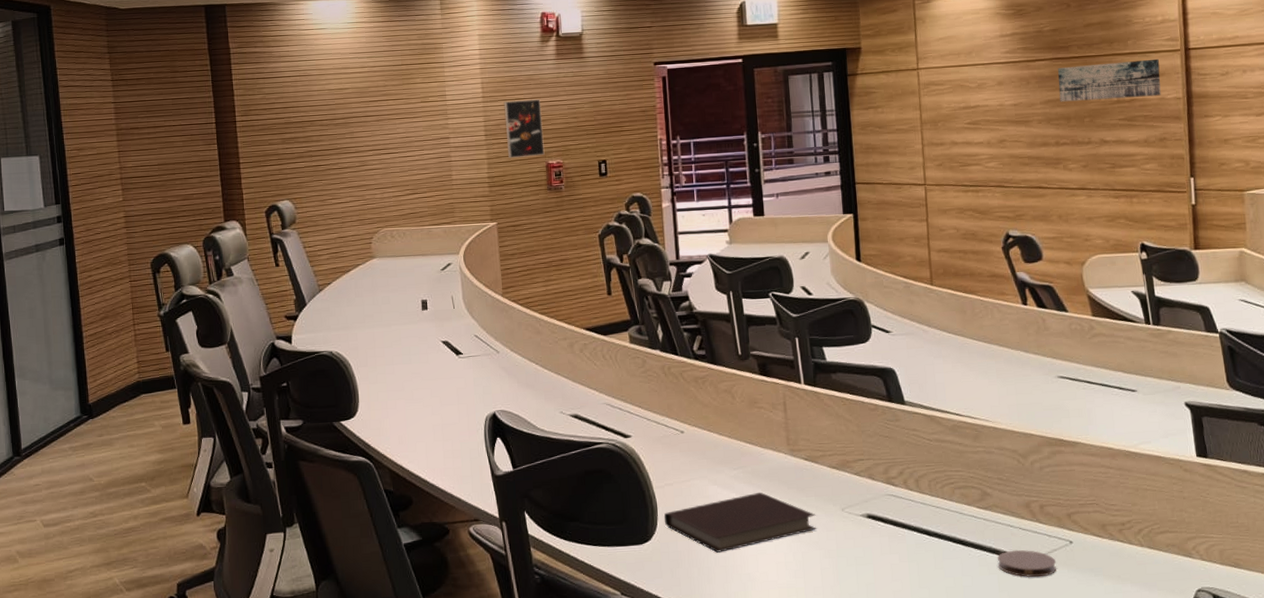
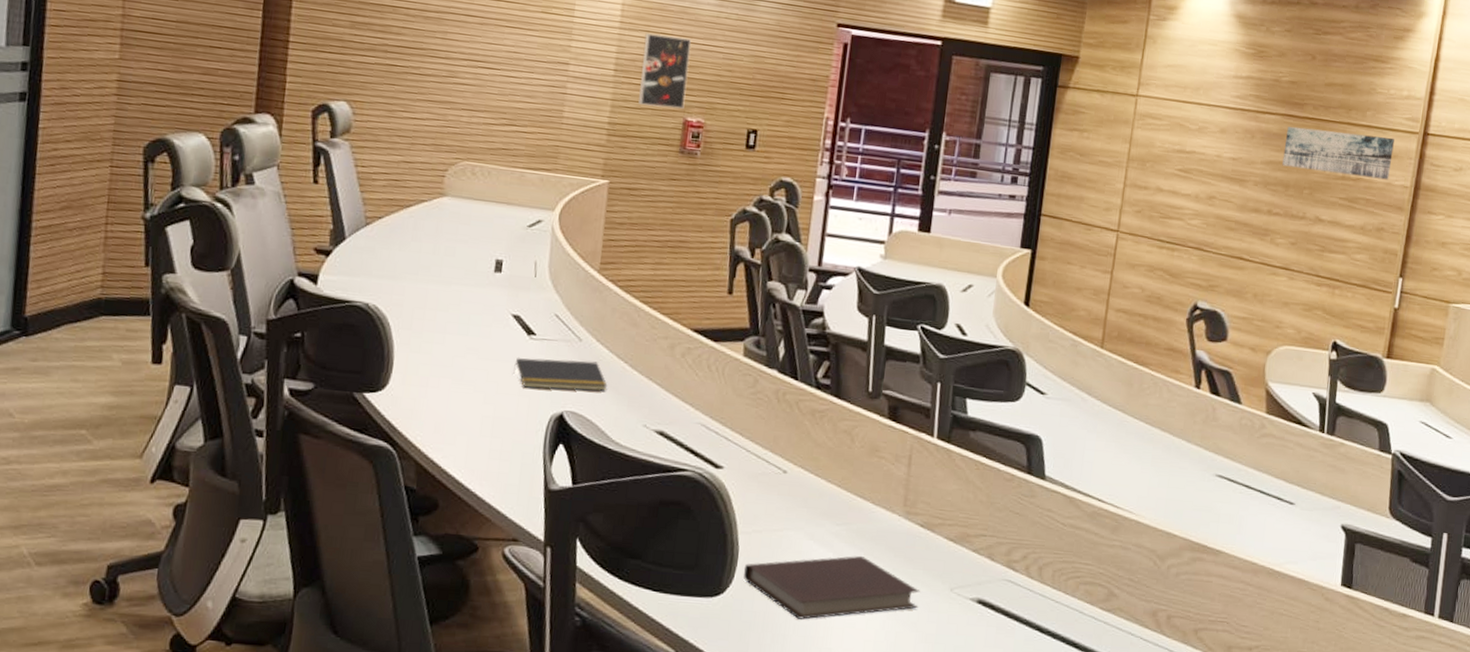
notepad: none [450,367,526,397] -> present [513,357,608,391]

